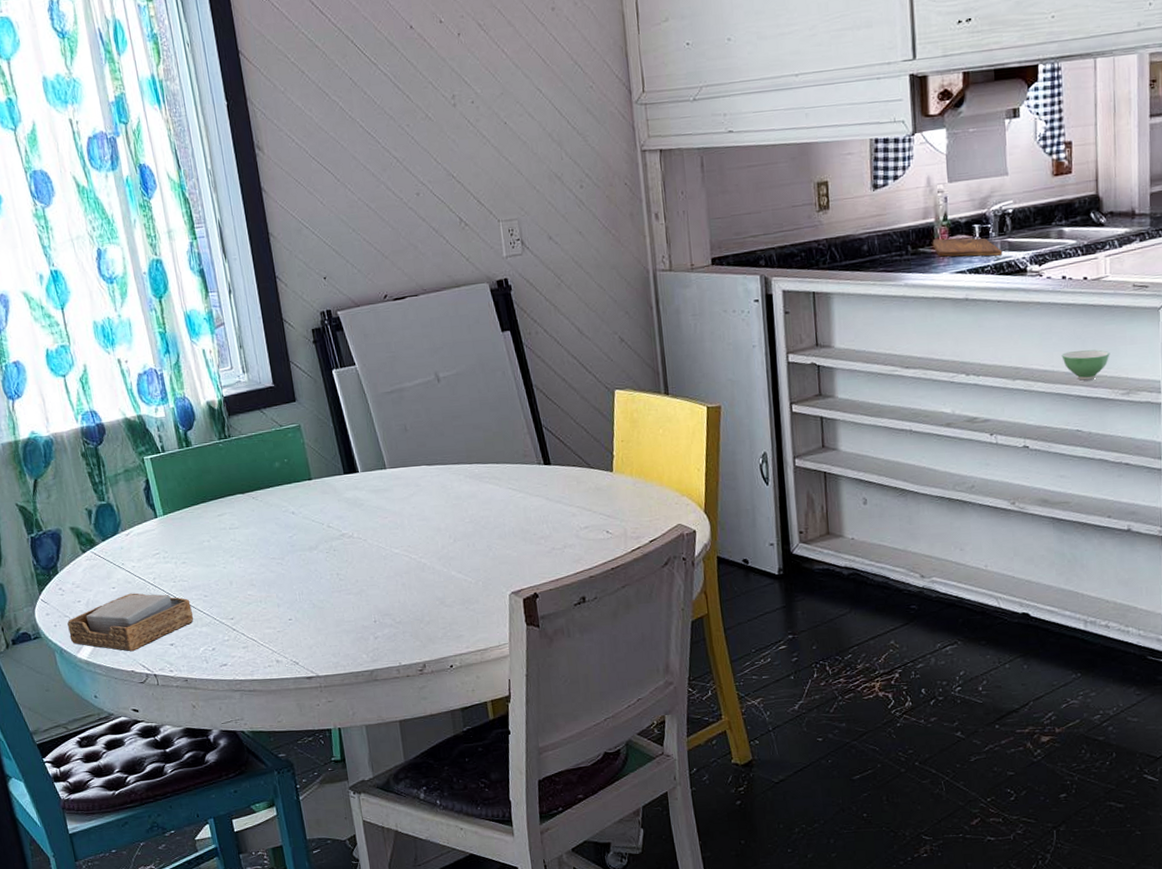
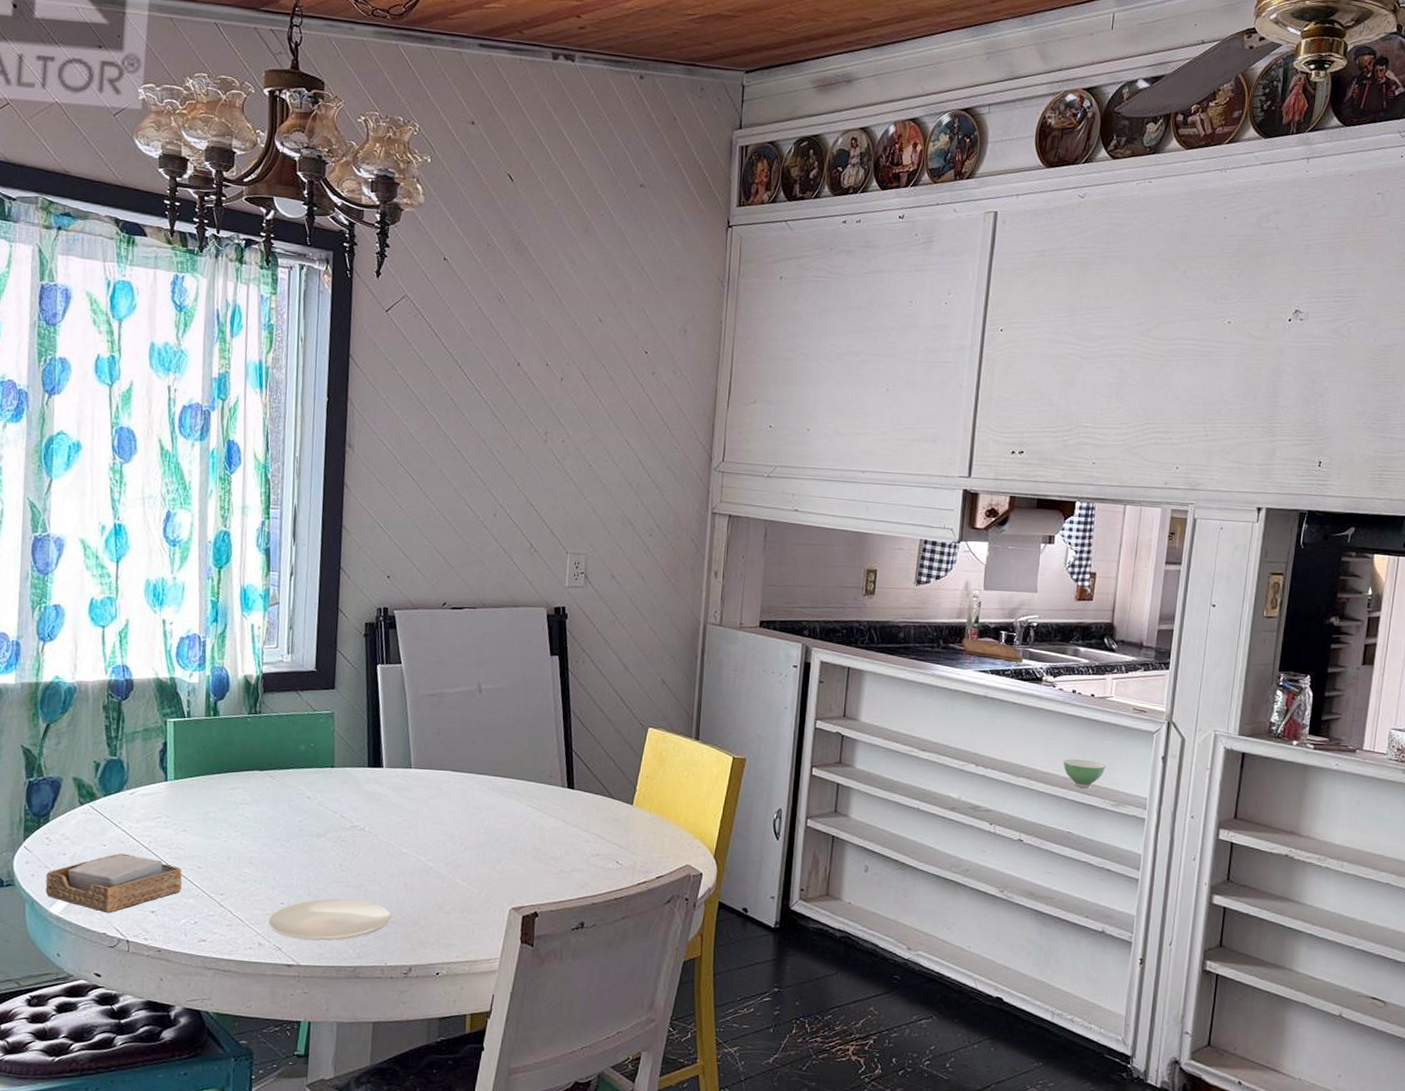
plate: none [281,605,397,652] -> present [268,898,391,941]

